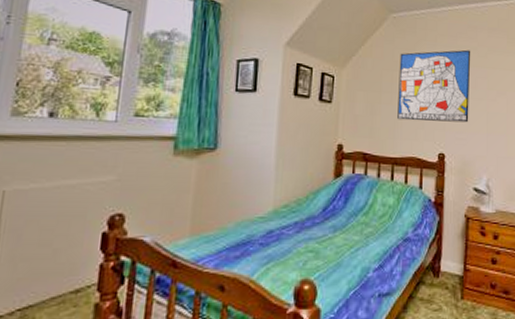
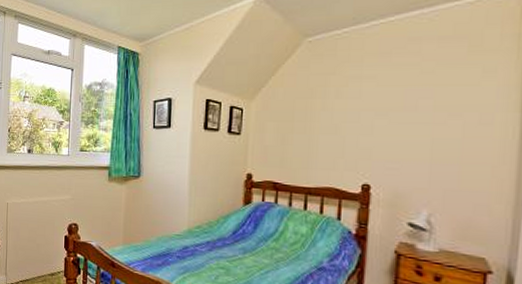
wall art: present [397,49,471,123] -> none [312,67,411,151]

